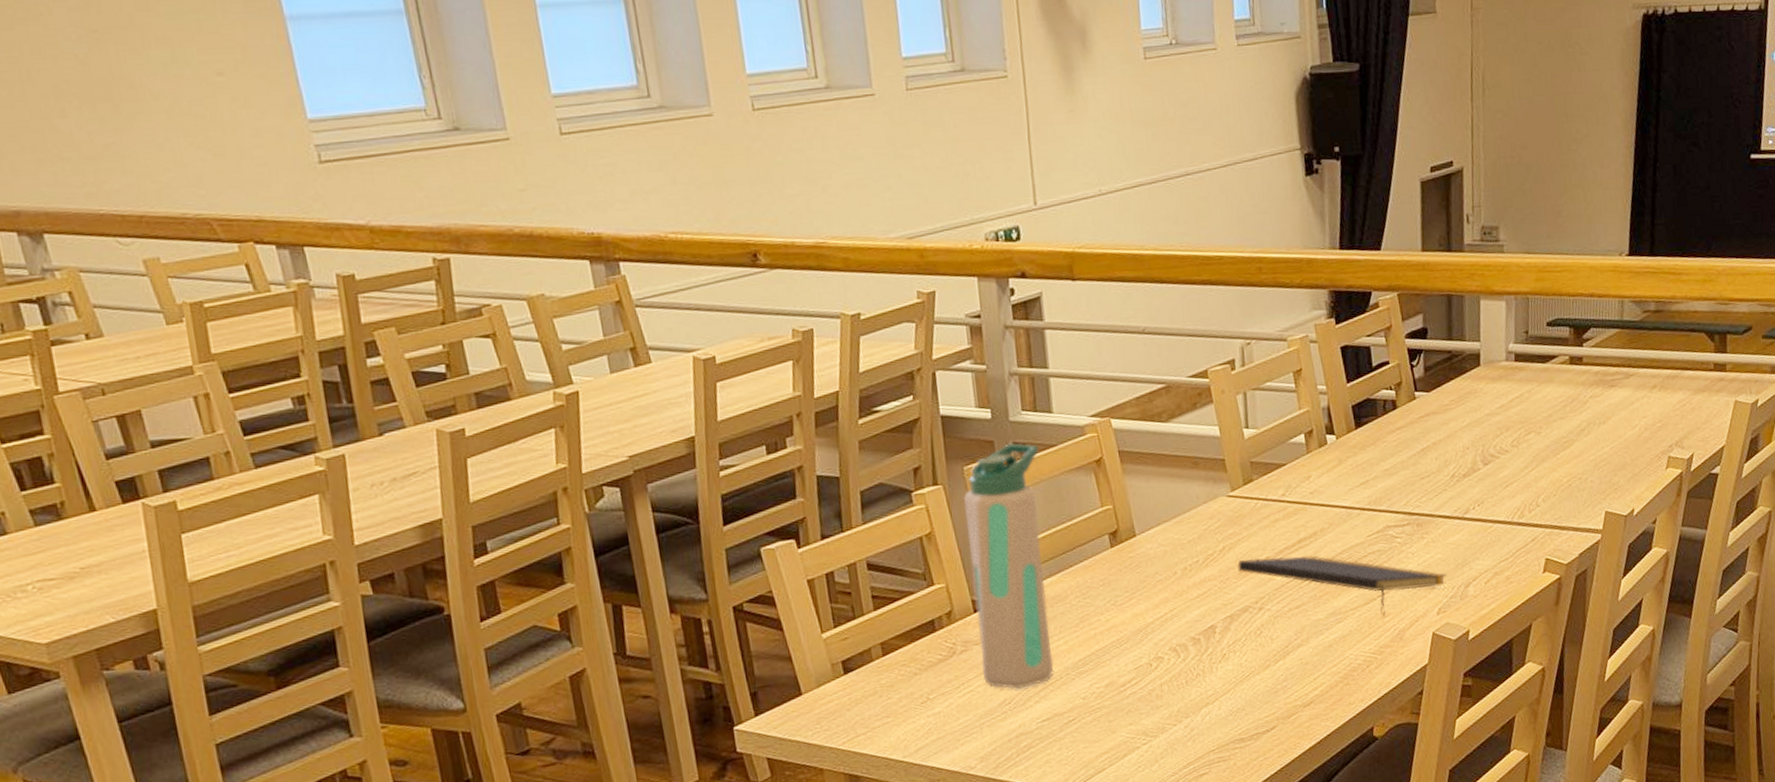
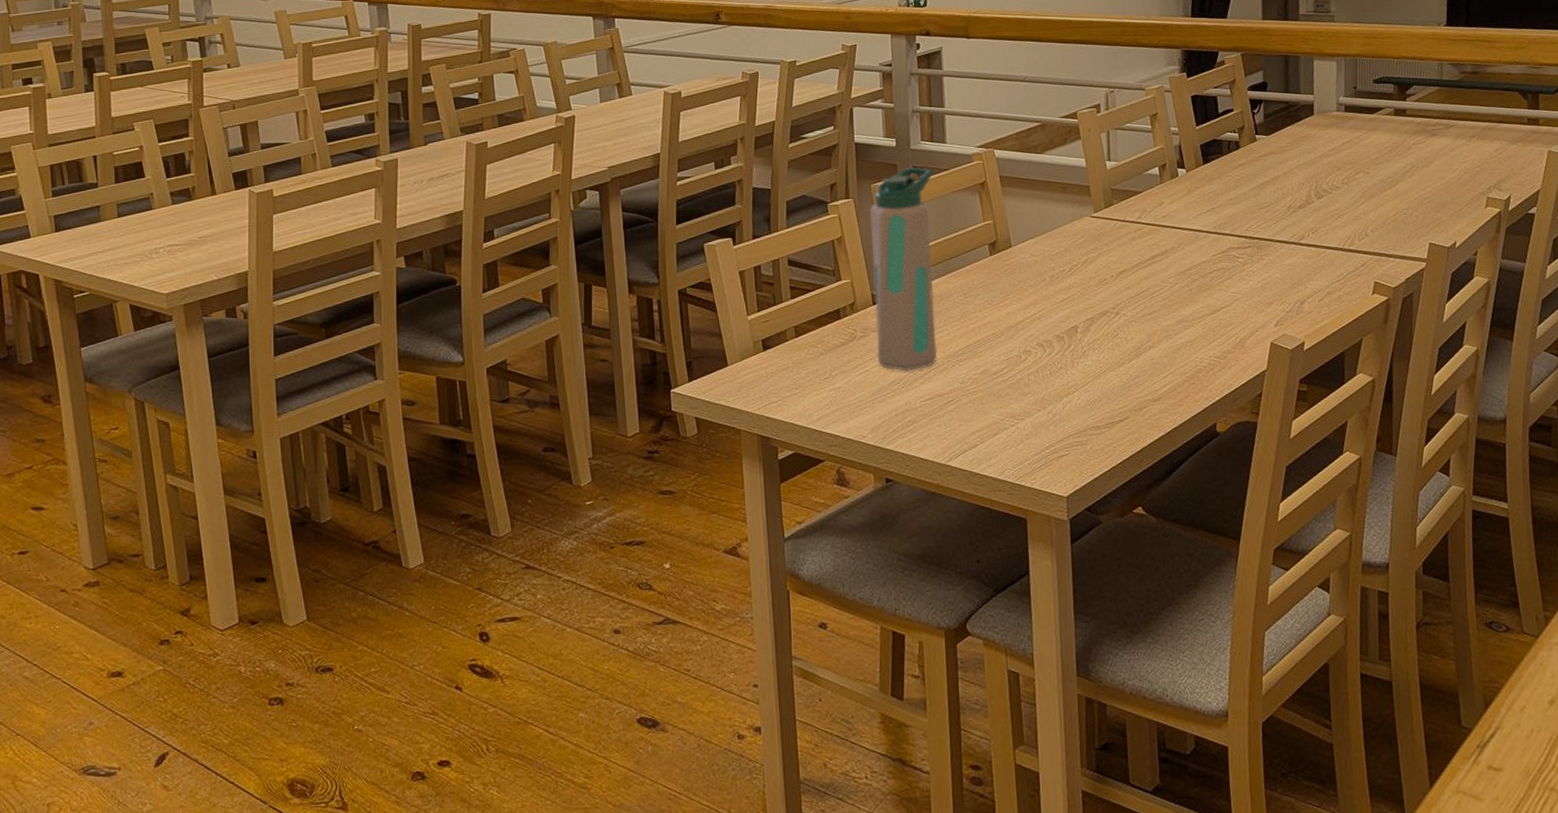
notepad: present [1237,555,1447,616] -> none [1098,269,1284,325]

